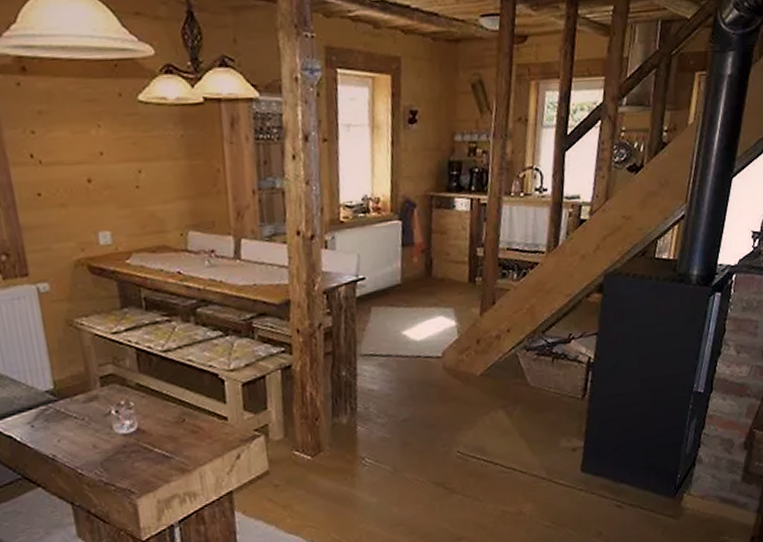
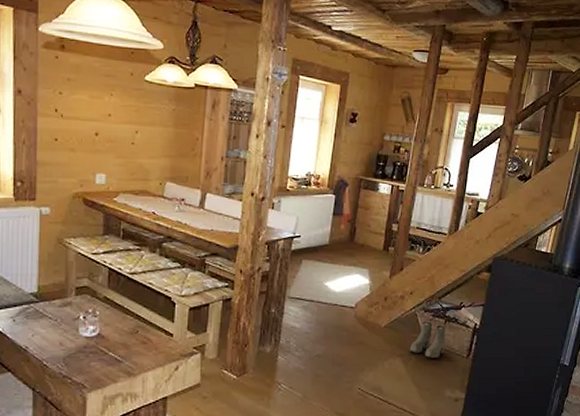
boots: none [514,361,556,406] -> present [410,321,446,359]

